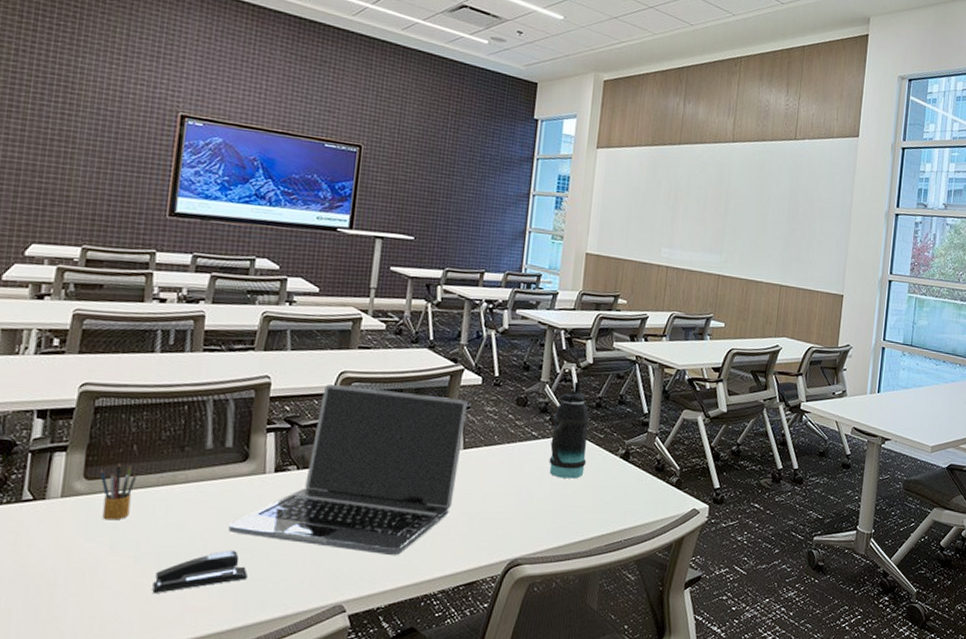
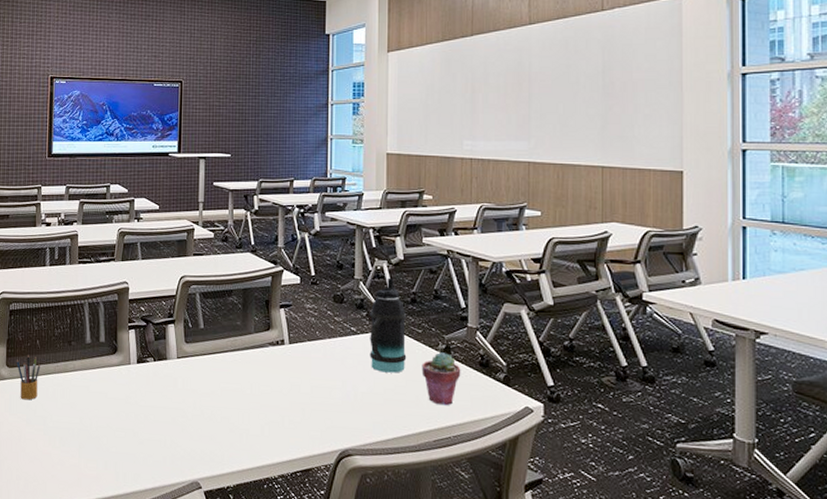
stapler: present [152,550,248,593] -> none [57,428,123,461]
laptop: present [228,383,467,556] -> none [107,287,289,441]
potted succulent: none [599,457,638,510] -> present [421,352,461,406]

